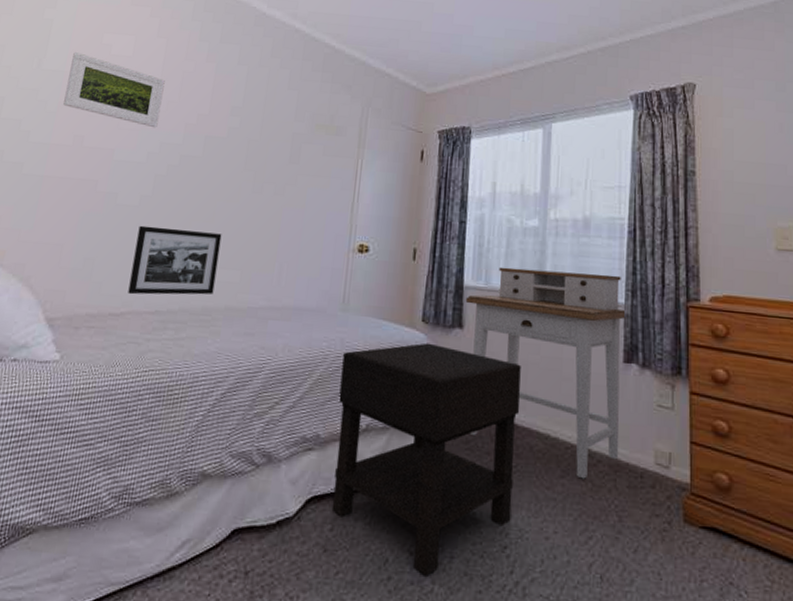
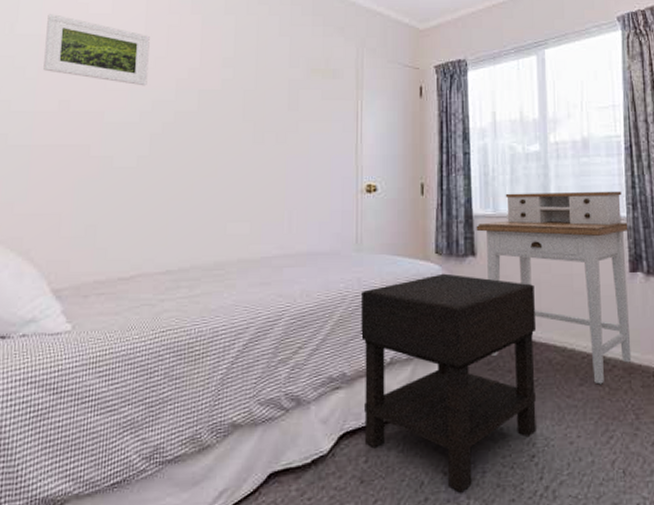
picture frame: present [128,225,222,295] -> none [135,186,227,257]

